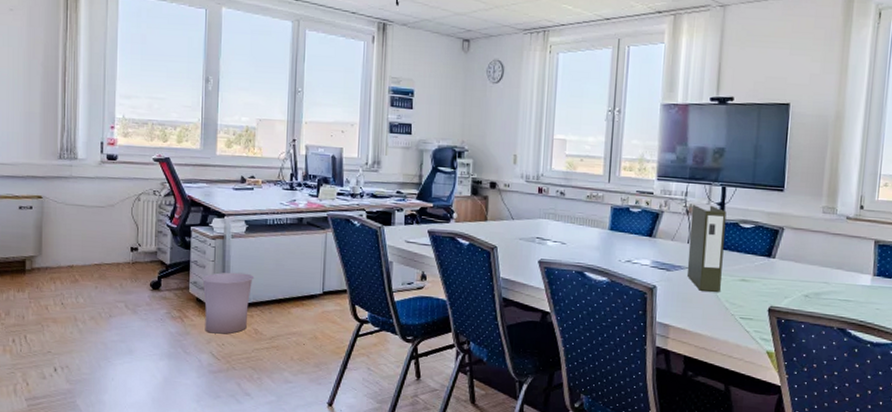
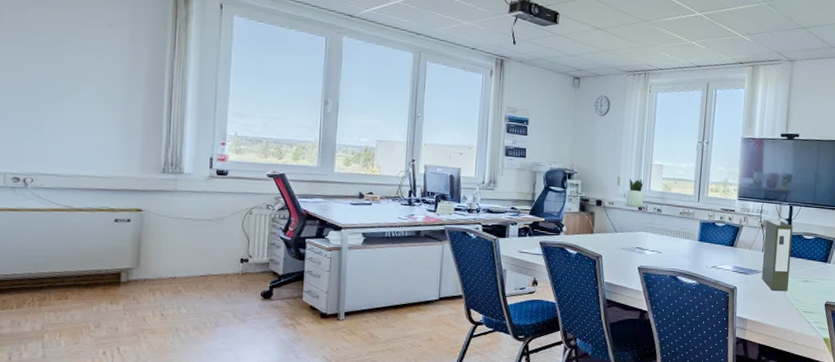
waste bin: present [201,272,253,334] -> none [315,281,370,339]
planter: none [522,155,545,191] -> present [625,178,644,208]

